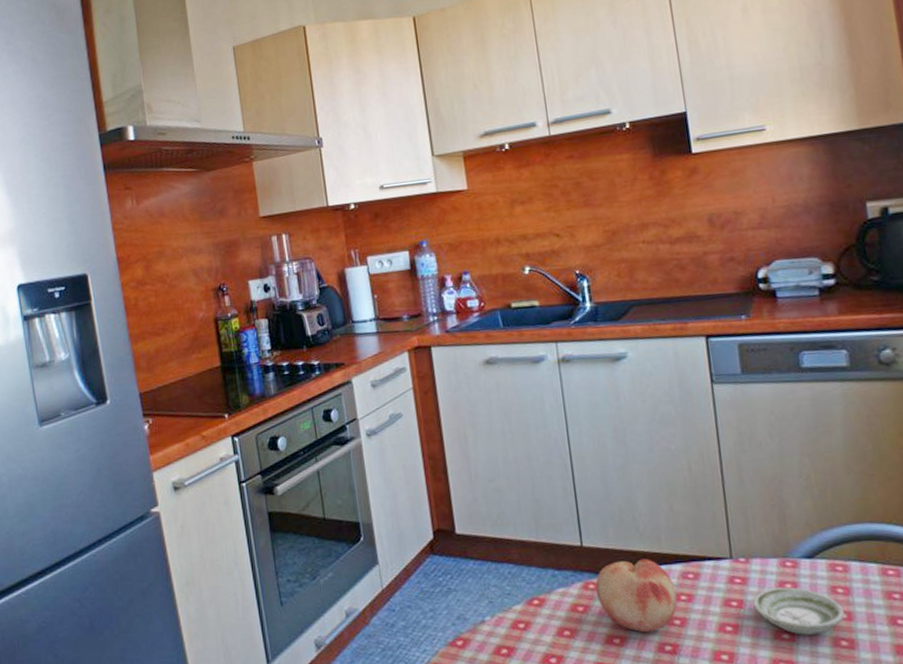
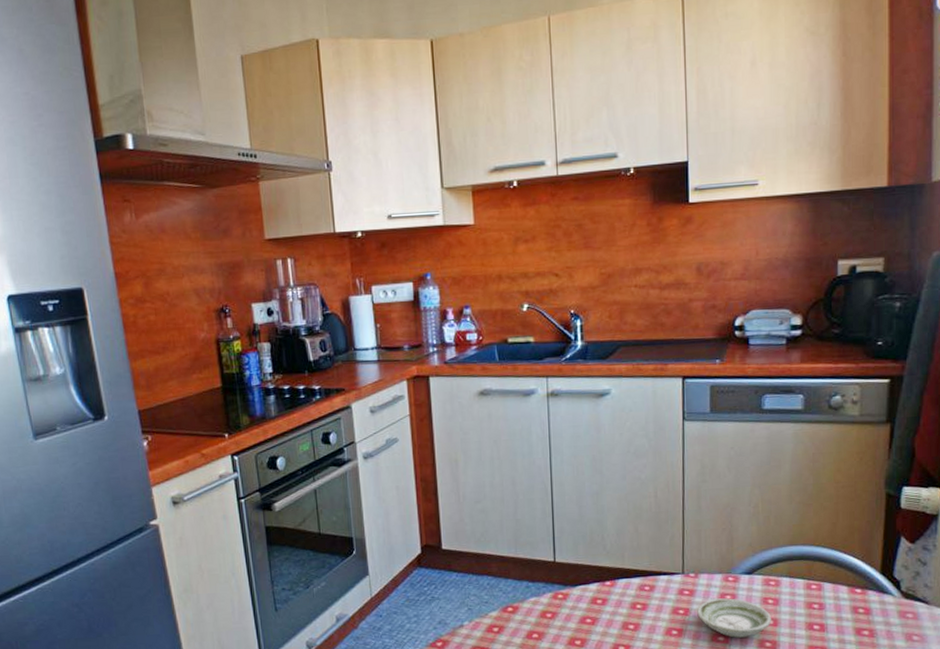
fruit: present [595,559,678,633] -> none [563,573,633,636]

